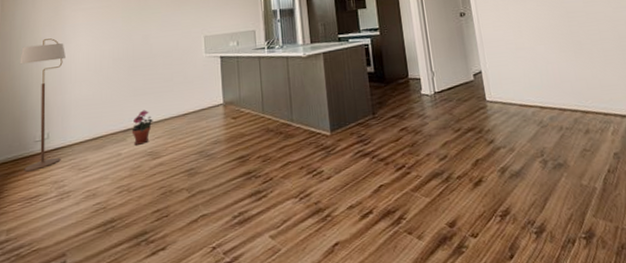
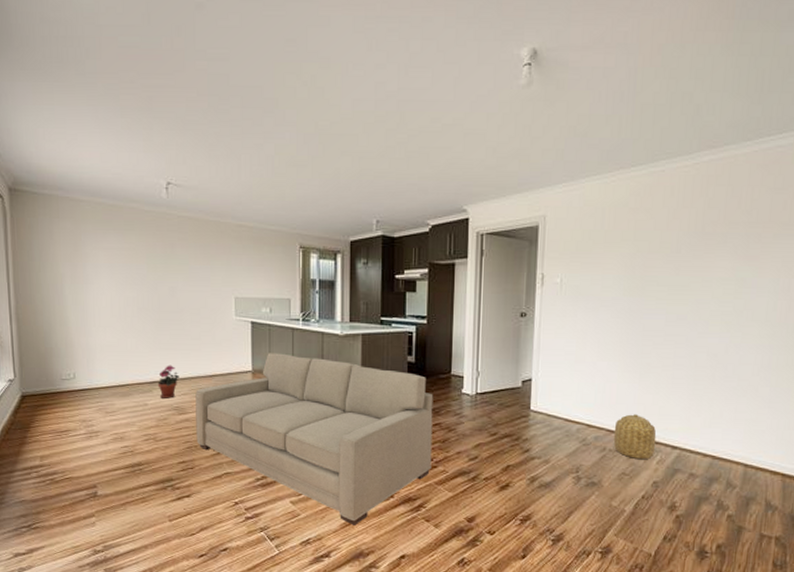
floor lamp: present [20,38,65,172] -> none [40,276,88,407]
sofa: none [169,81,405,252] -> present [195,353,434,525]
basket: none [565,90,607,134] -> present [613,414,657,460]

